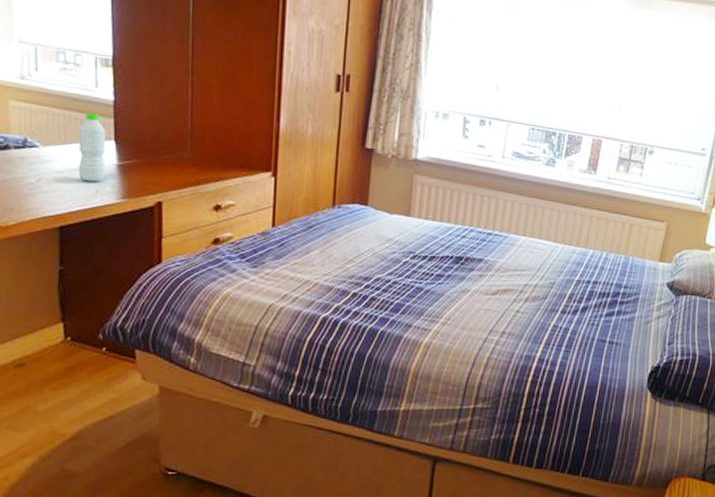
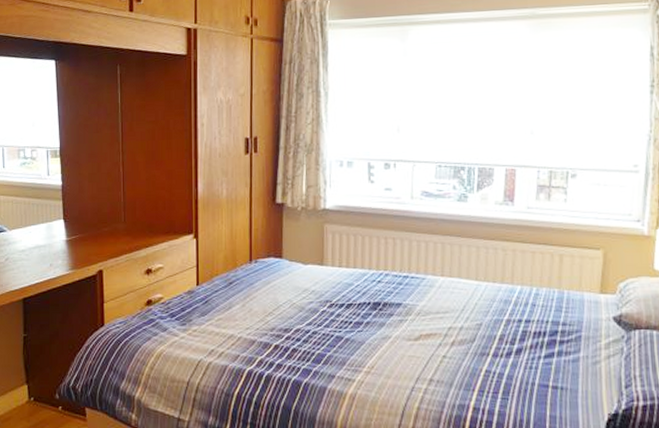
water bottle: present [79,113,106,182] -> none [36,198,57,257]

